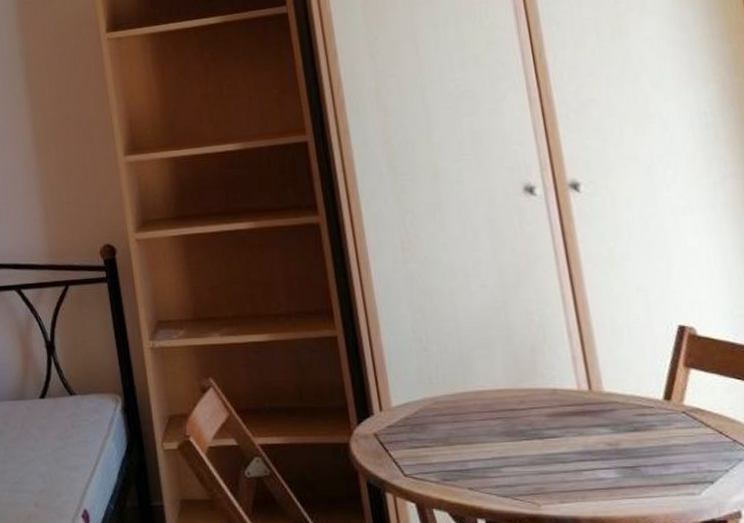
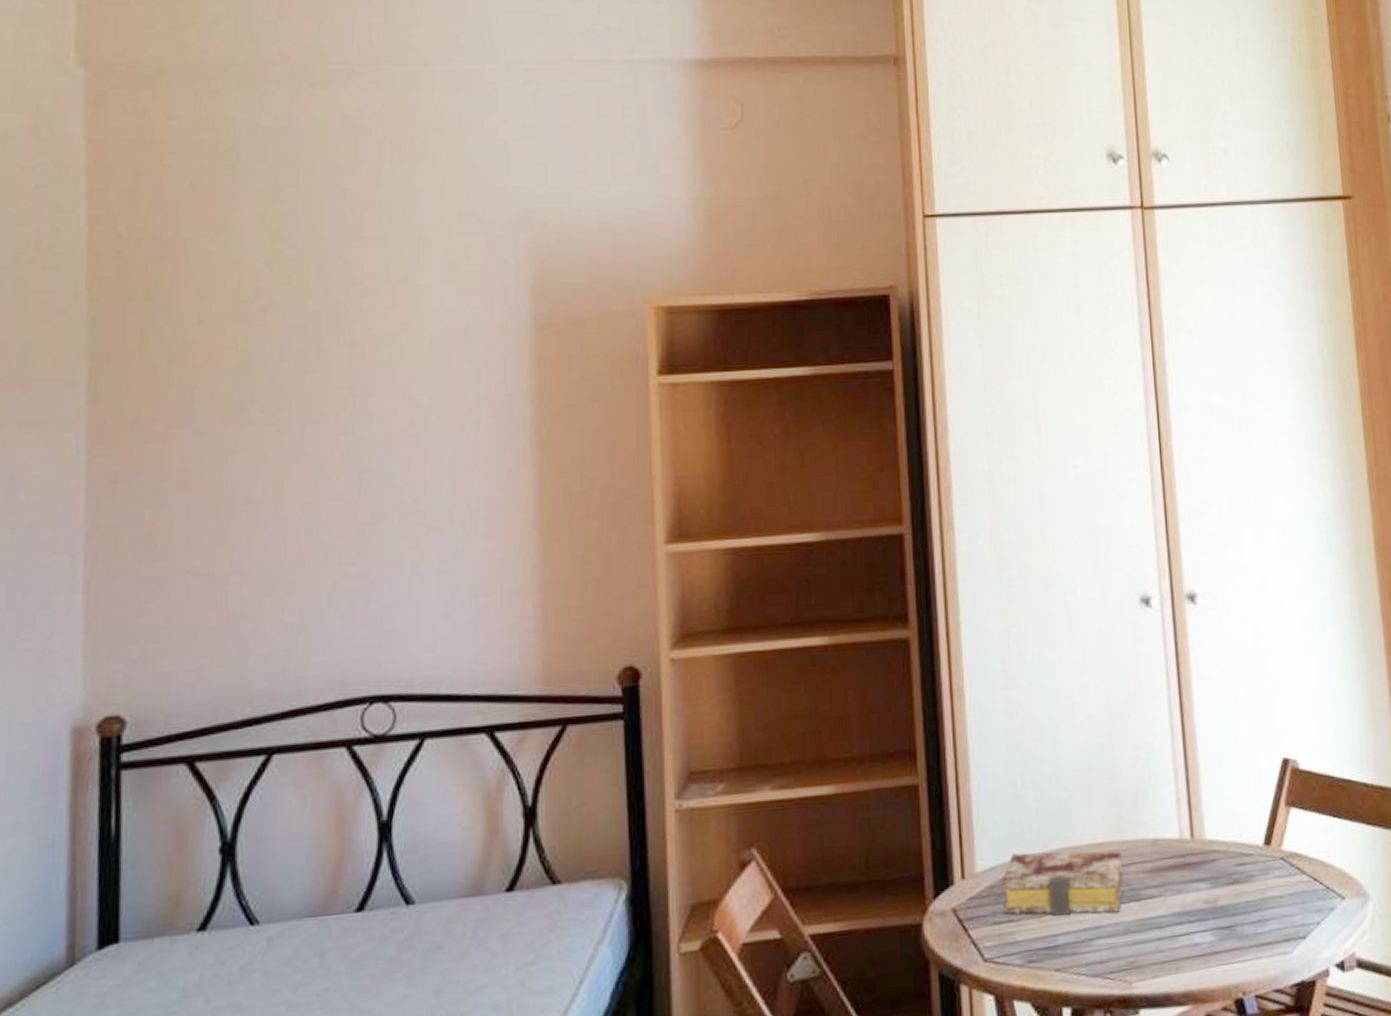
book: none [414,393,526,447] -> present [1001,851,1124,917]

